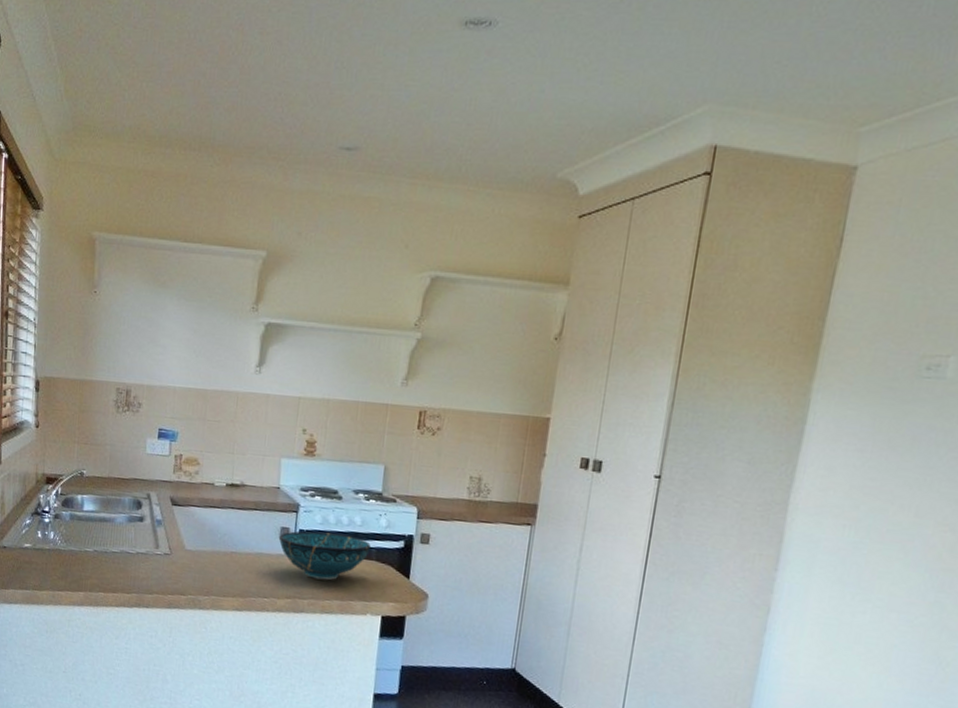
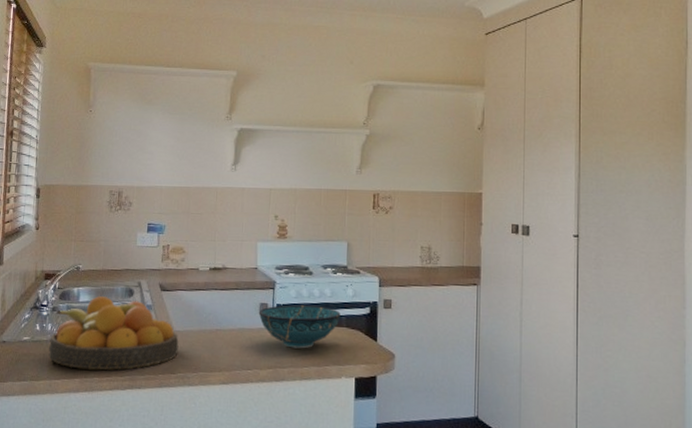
fruit bowl: none [51,506,190,587] -> present [48,296,179,370]

